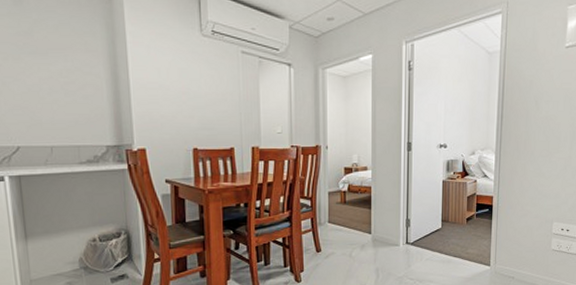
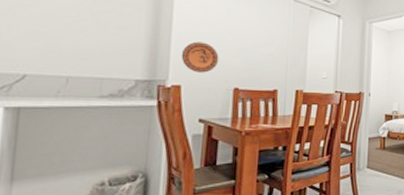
decorative plate: none [142,104,176,135] -> present [181,41,219,73]

